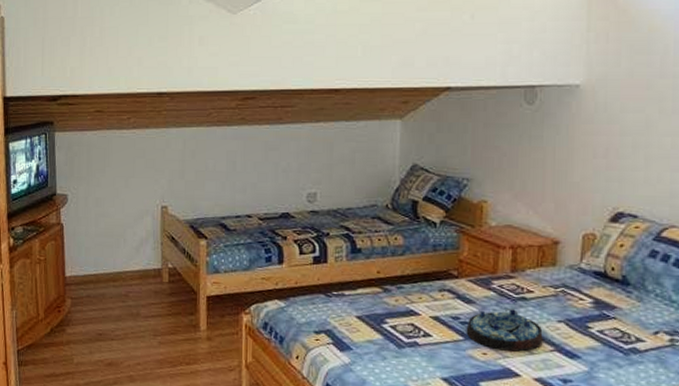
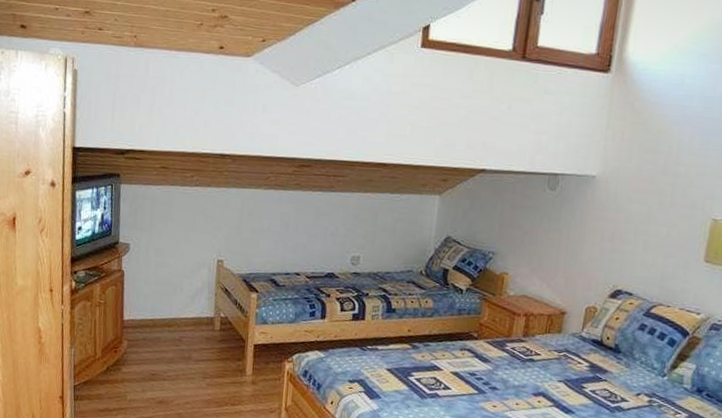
serving tray: present [466,309,543,352] -> none [480,368,545,406]

